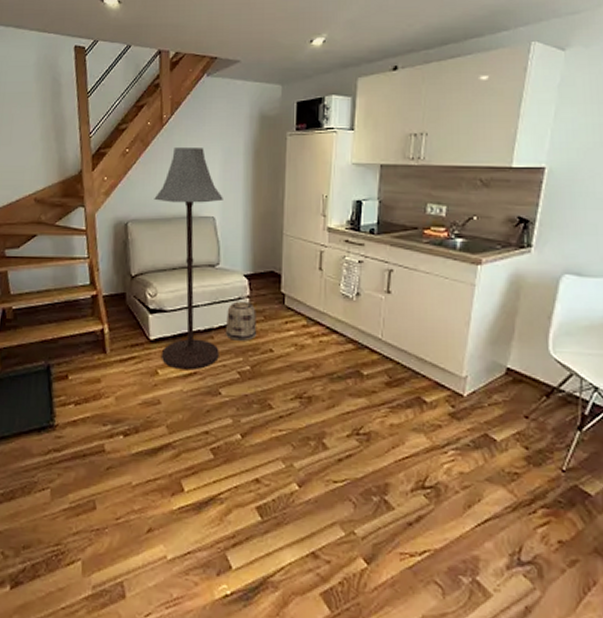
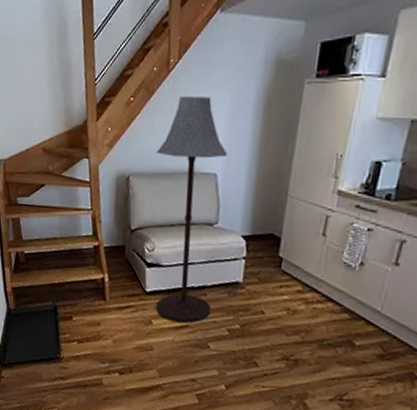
basket: present [226,295,257,341] -> none [219,255,251,301]

